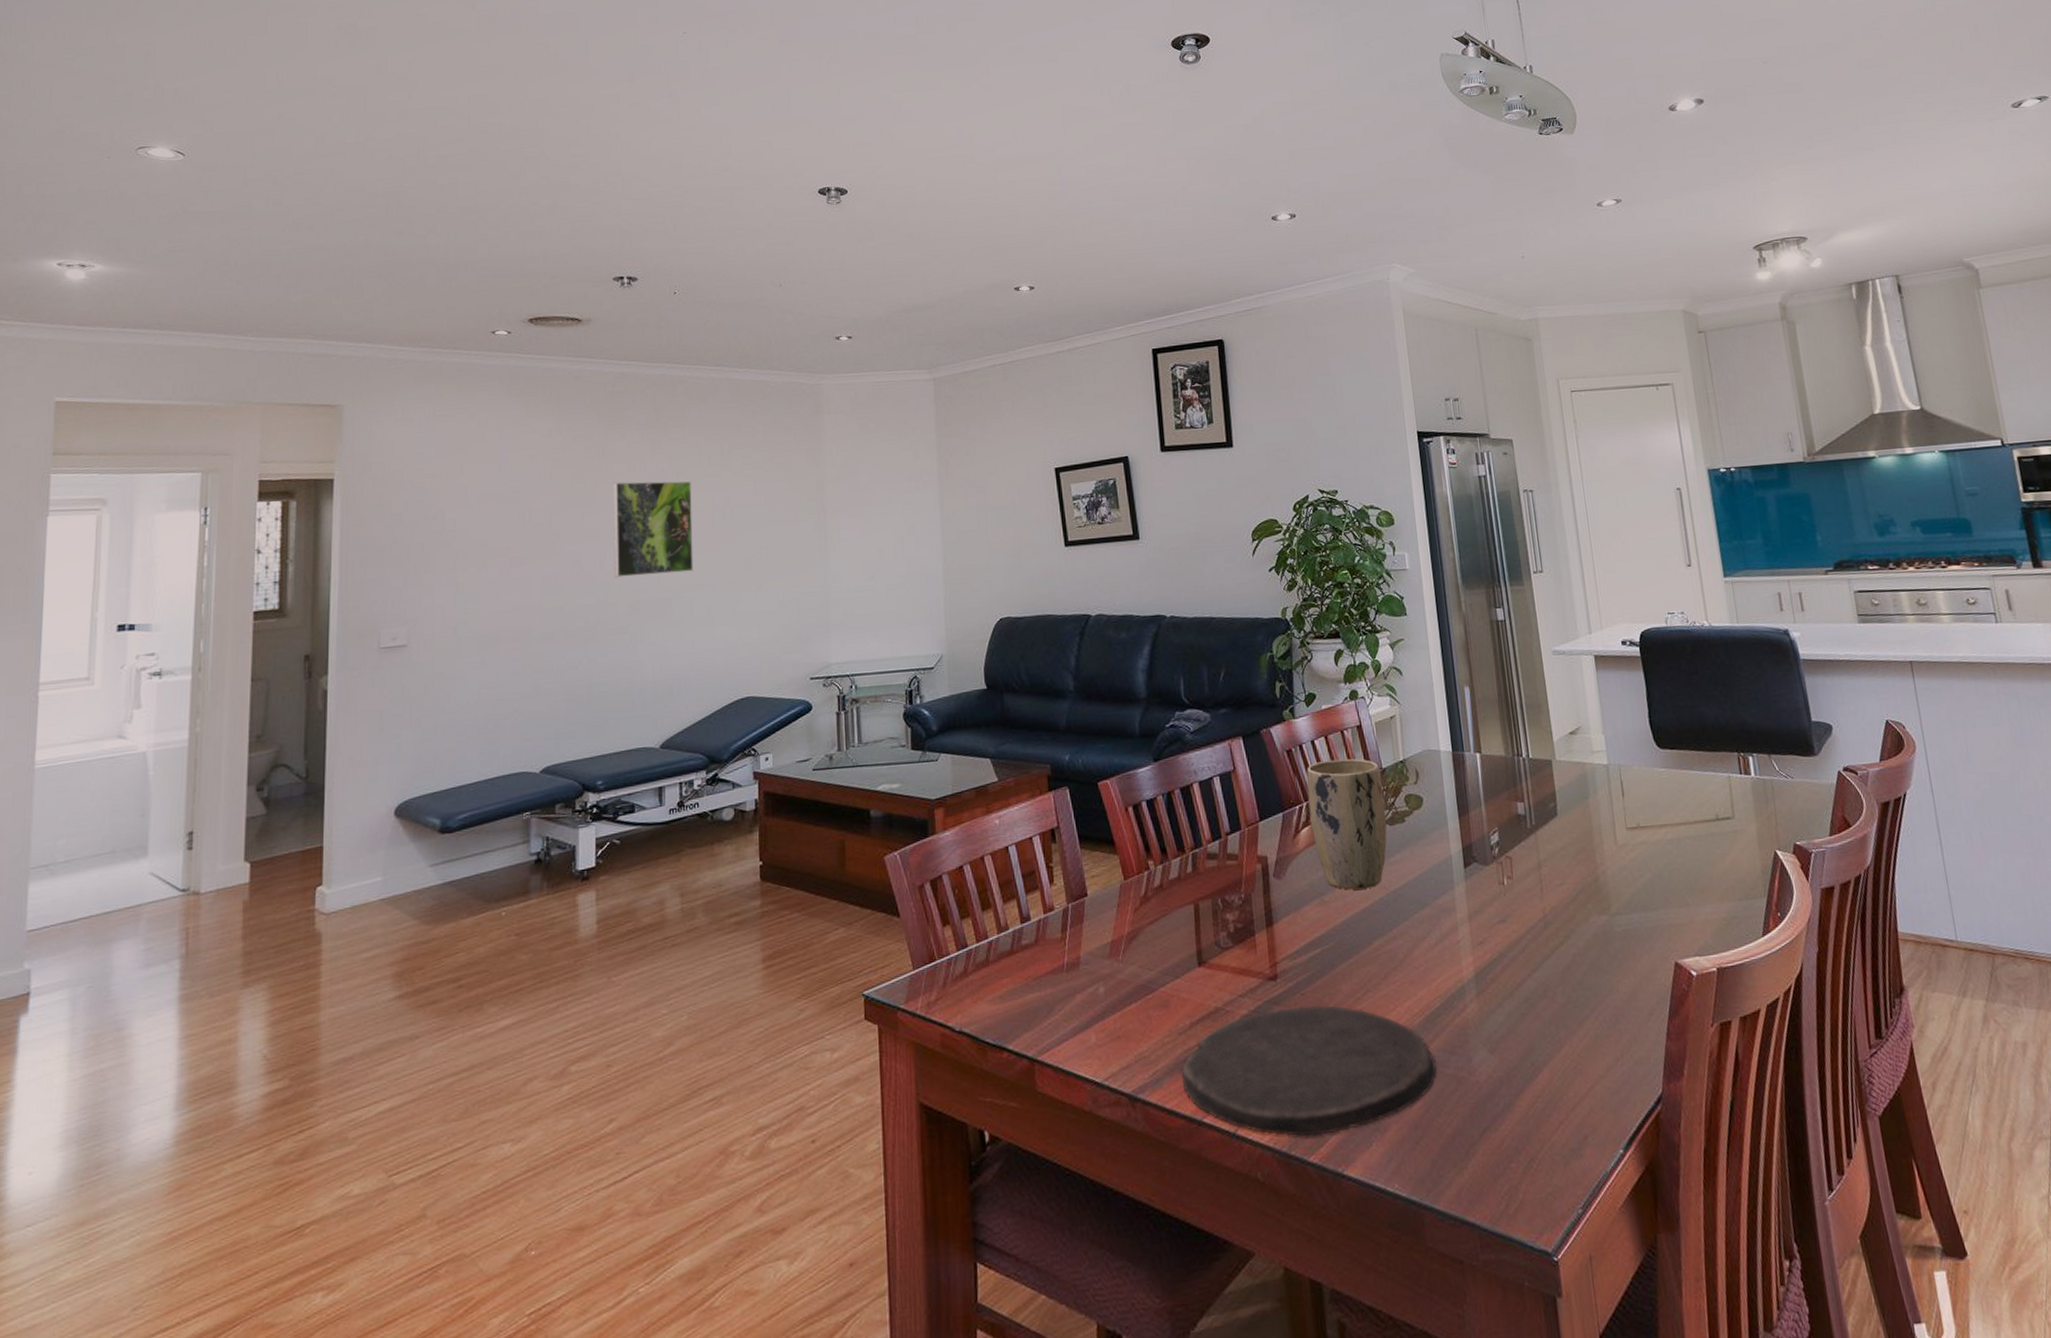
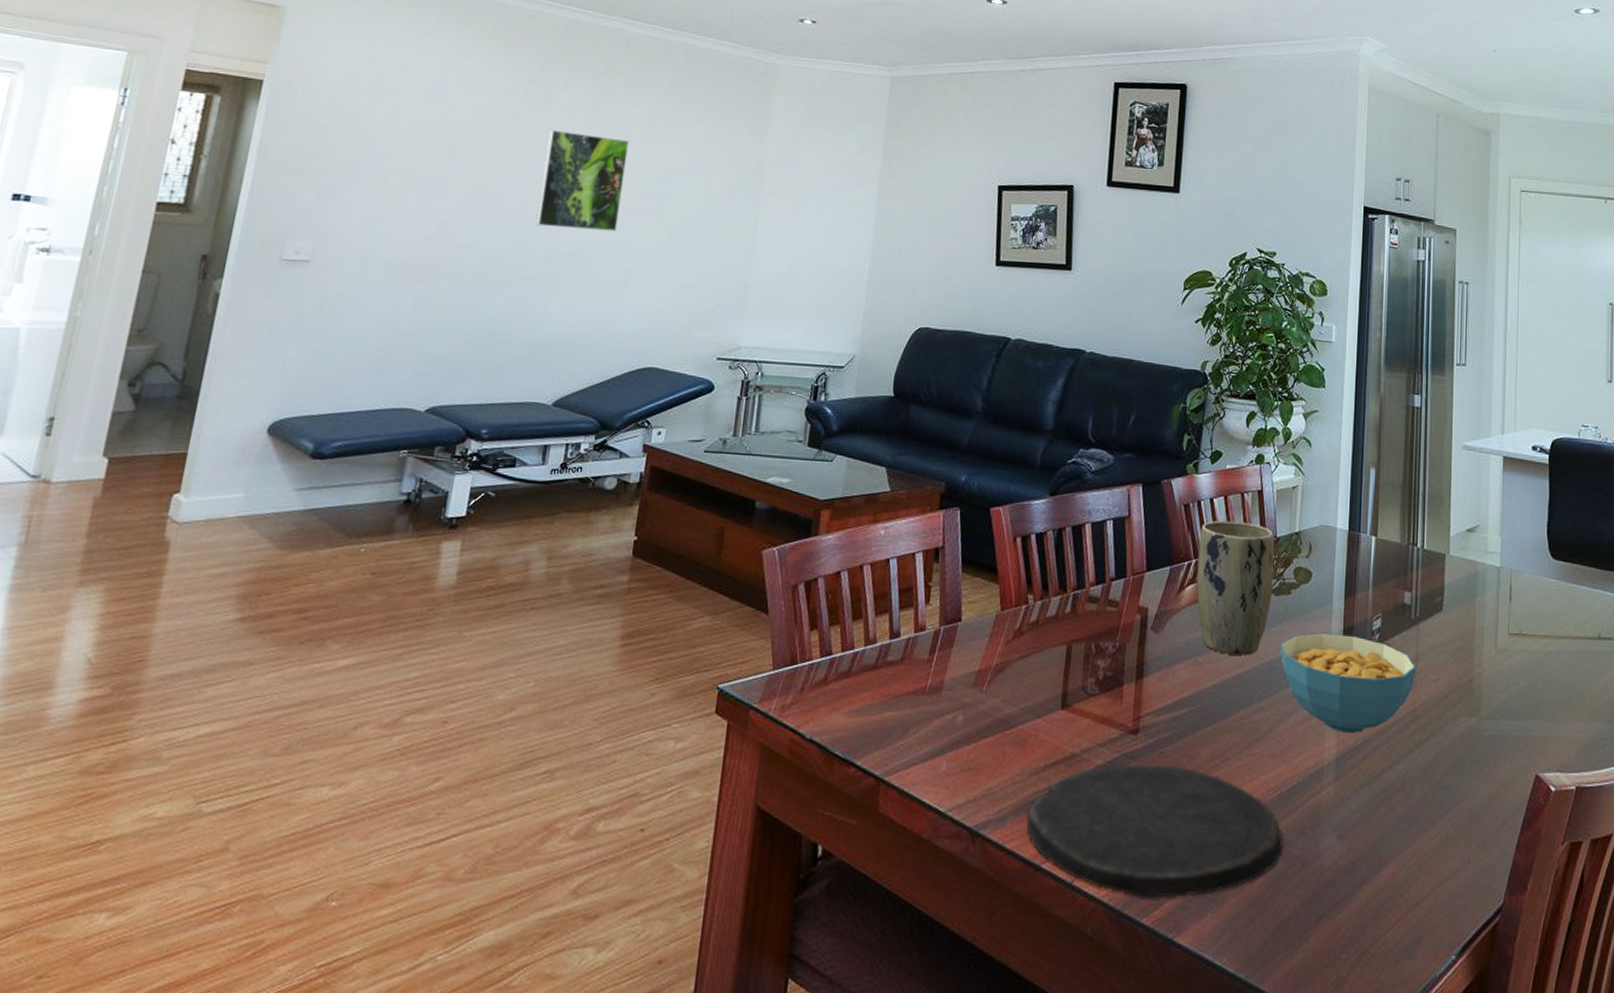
cereal bowl: none [1402,853,1541,949] -> present [1280,633,1417,733]

